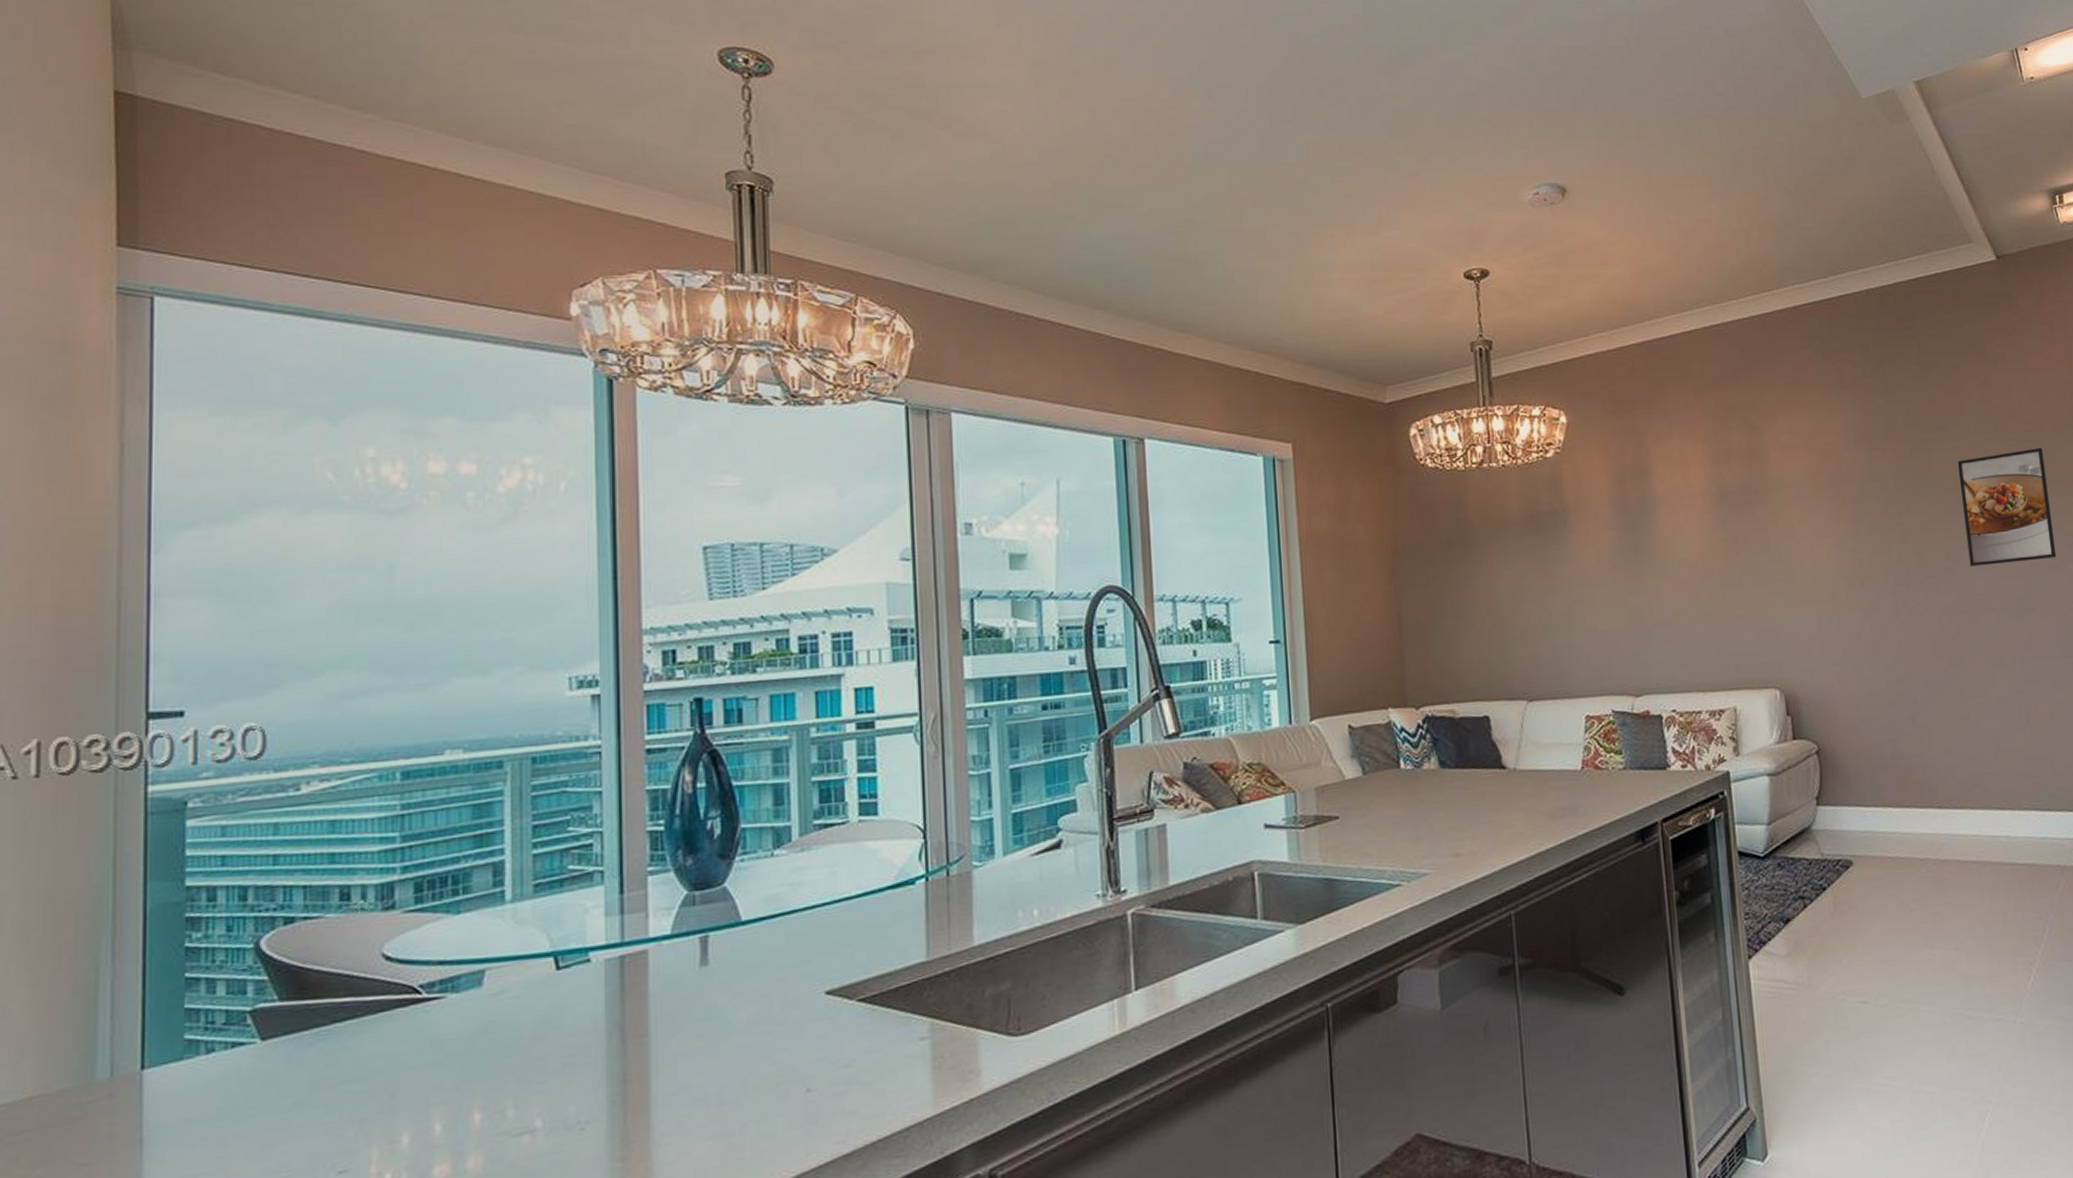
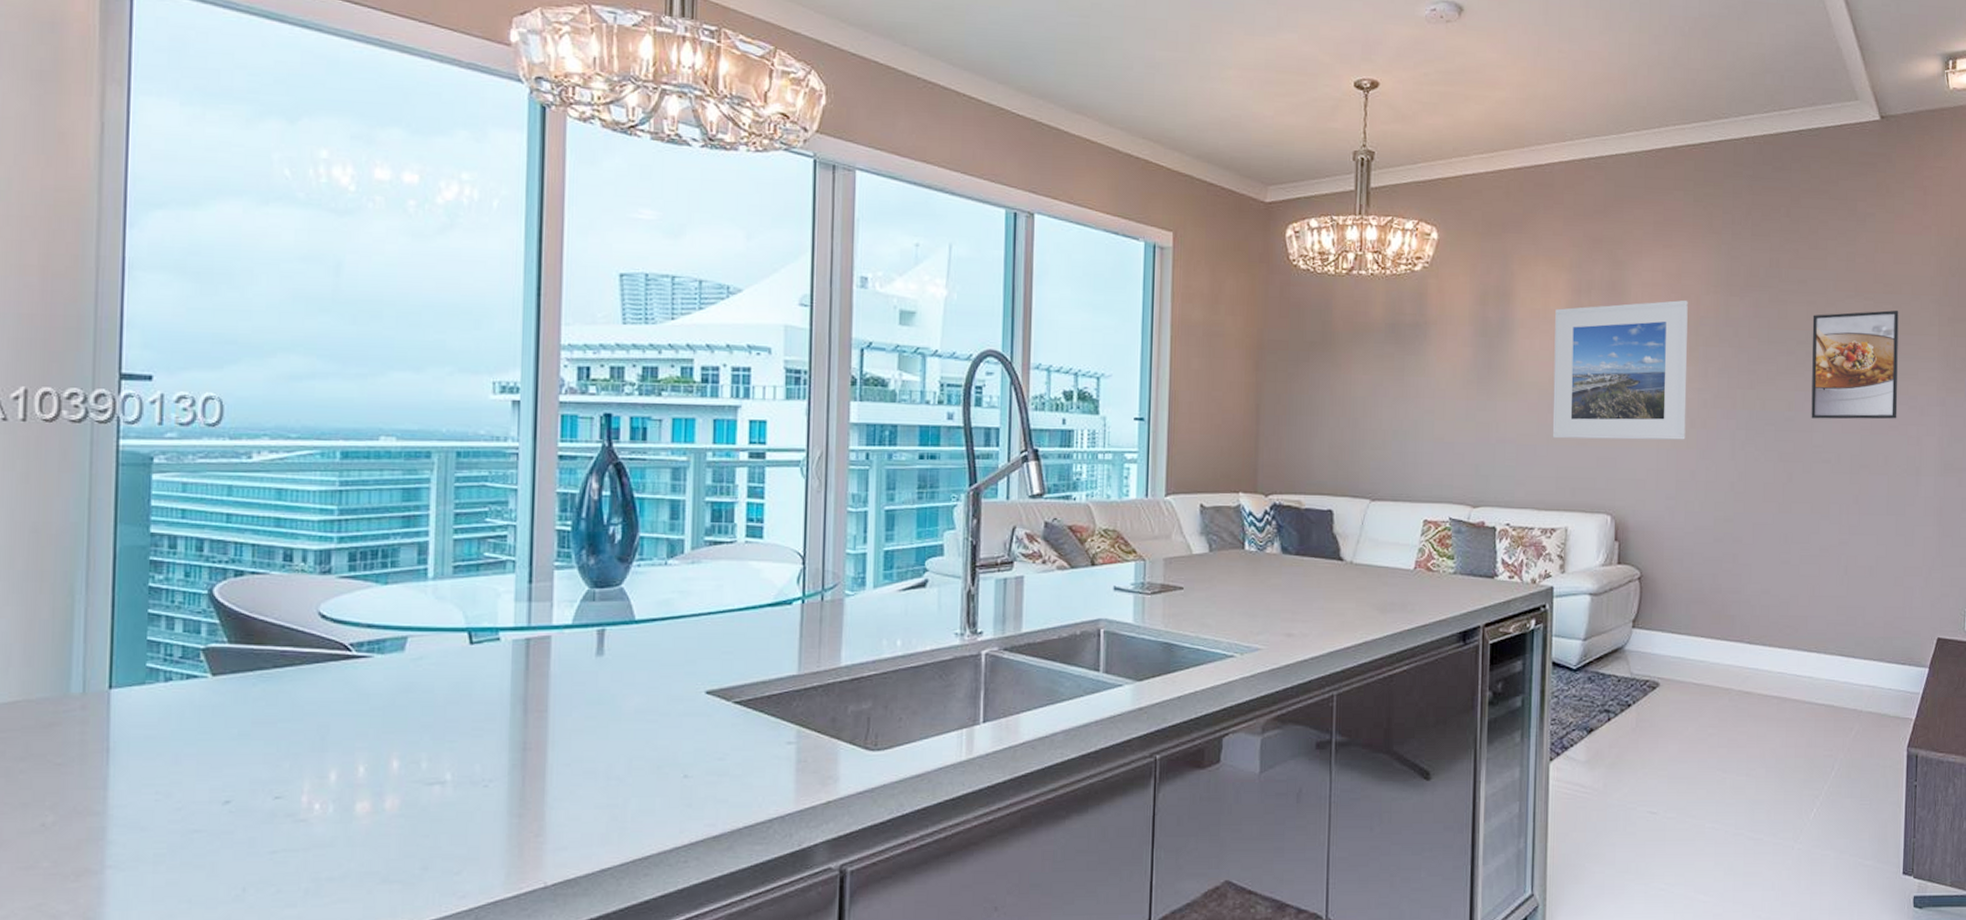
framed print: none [1696,459,1846,616] -> present [1552,300,1688,440]

